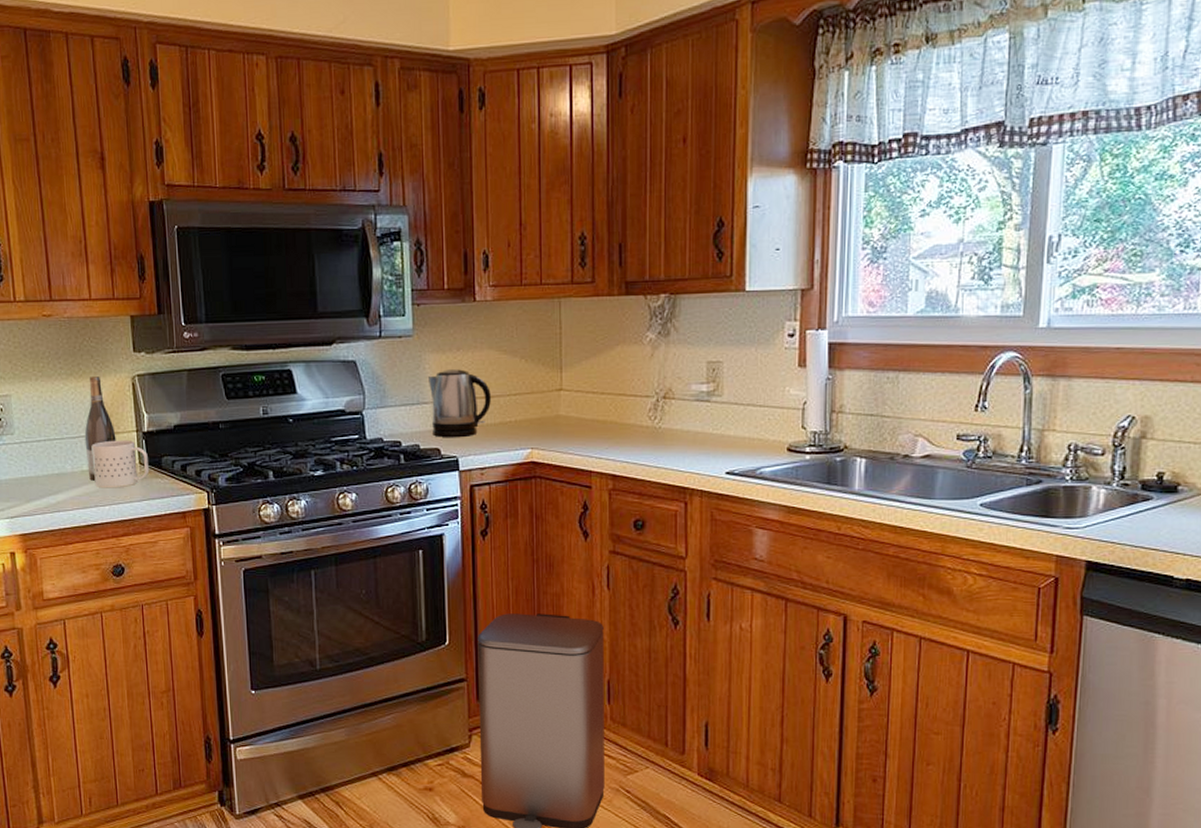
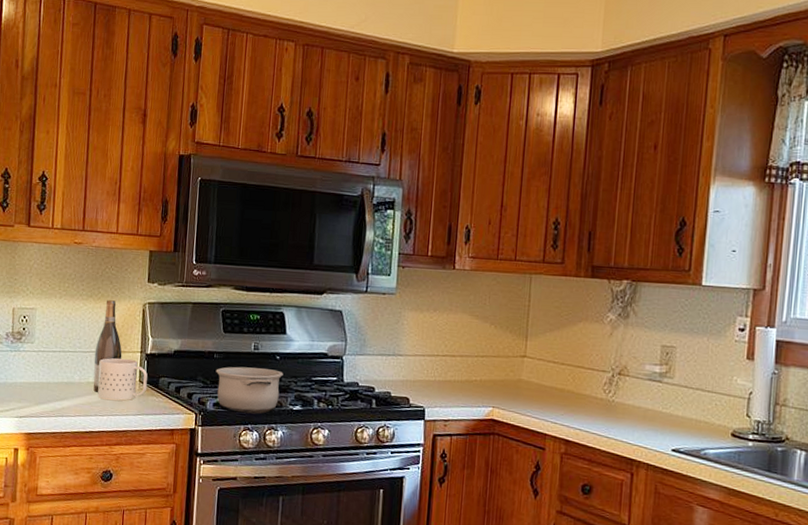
cooking pot: none [223,434,299,487] -> present [215,366,283,415]
kettle: present [429,369,492,437] -> none [403,327,461,390]

